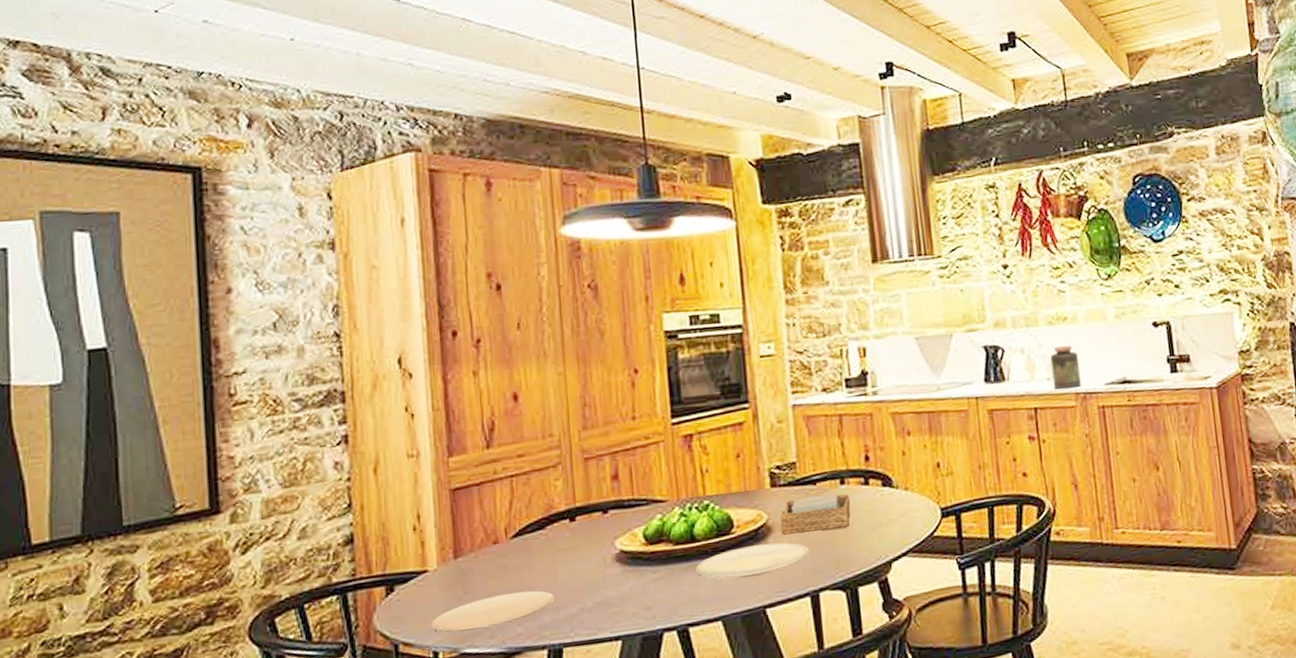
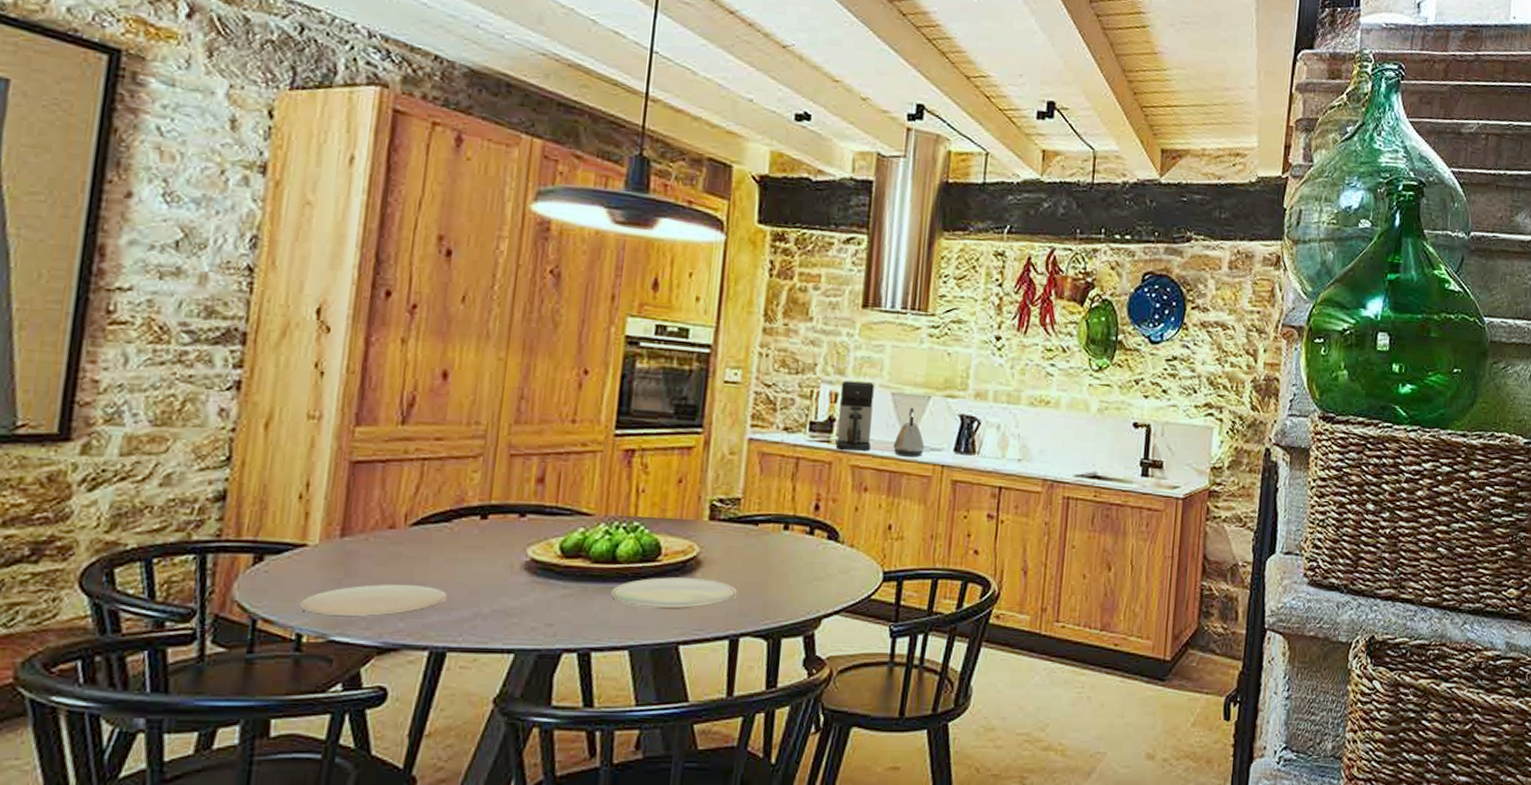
napkin holder: present [780,493,851,535] -> none [711,536,791,575]
coffee maker: none [867,331,907,401] -> present [835,380,875,453]
kettle: none [926,347,956,397] -> present [893,407,925,459]
jar: present [1050,345,1081,390] -> none [1022,429,1053,475]

